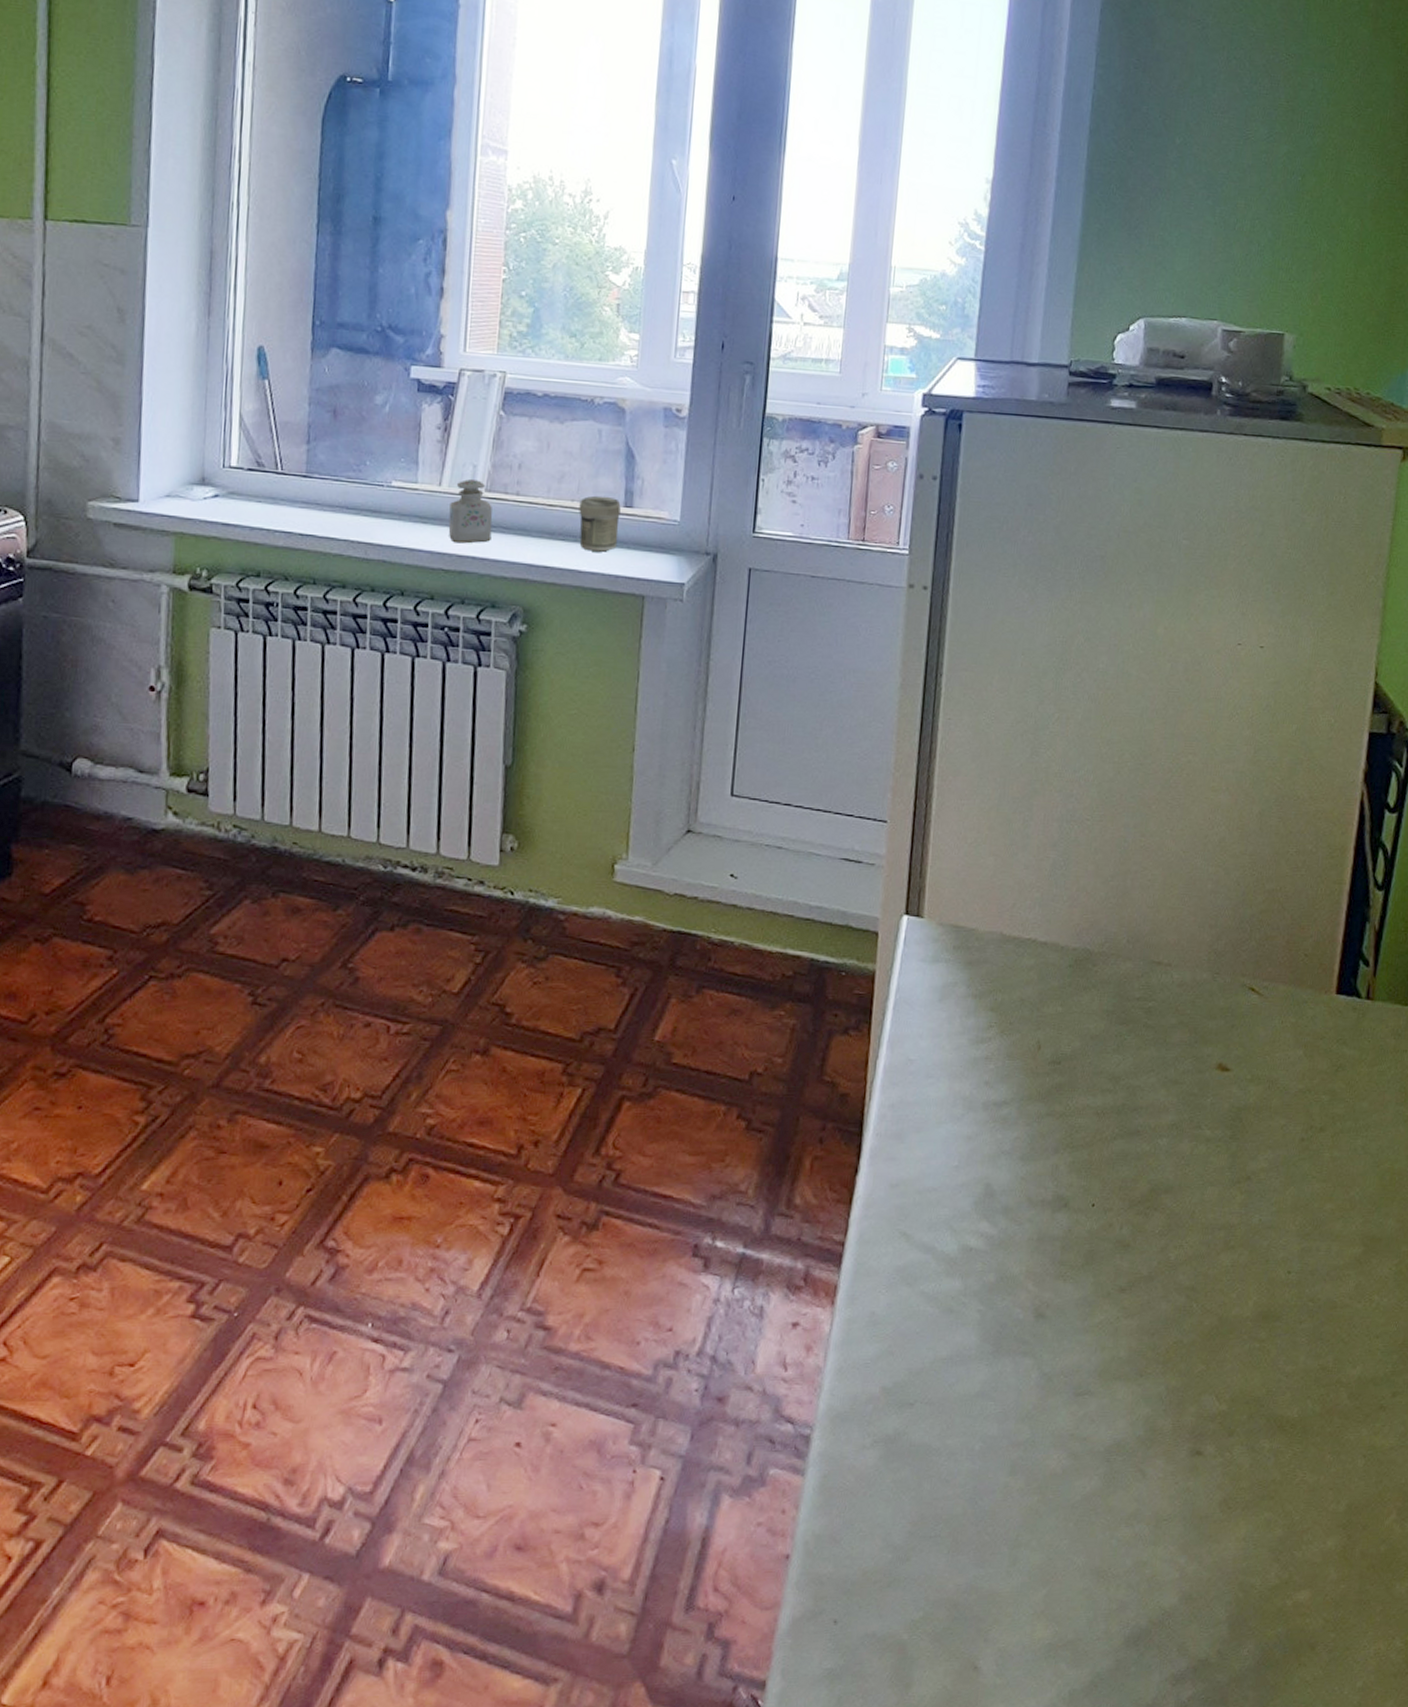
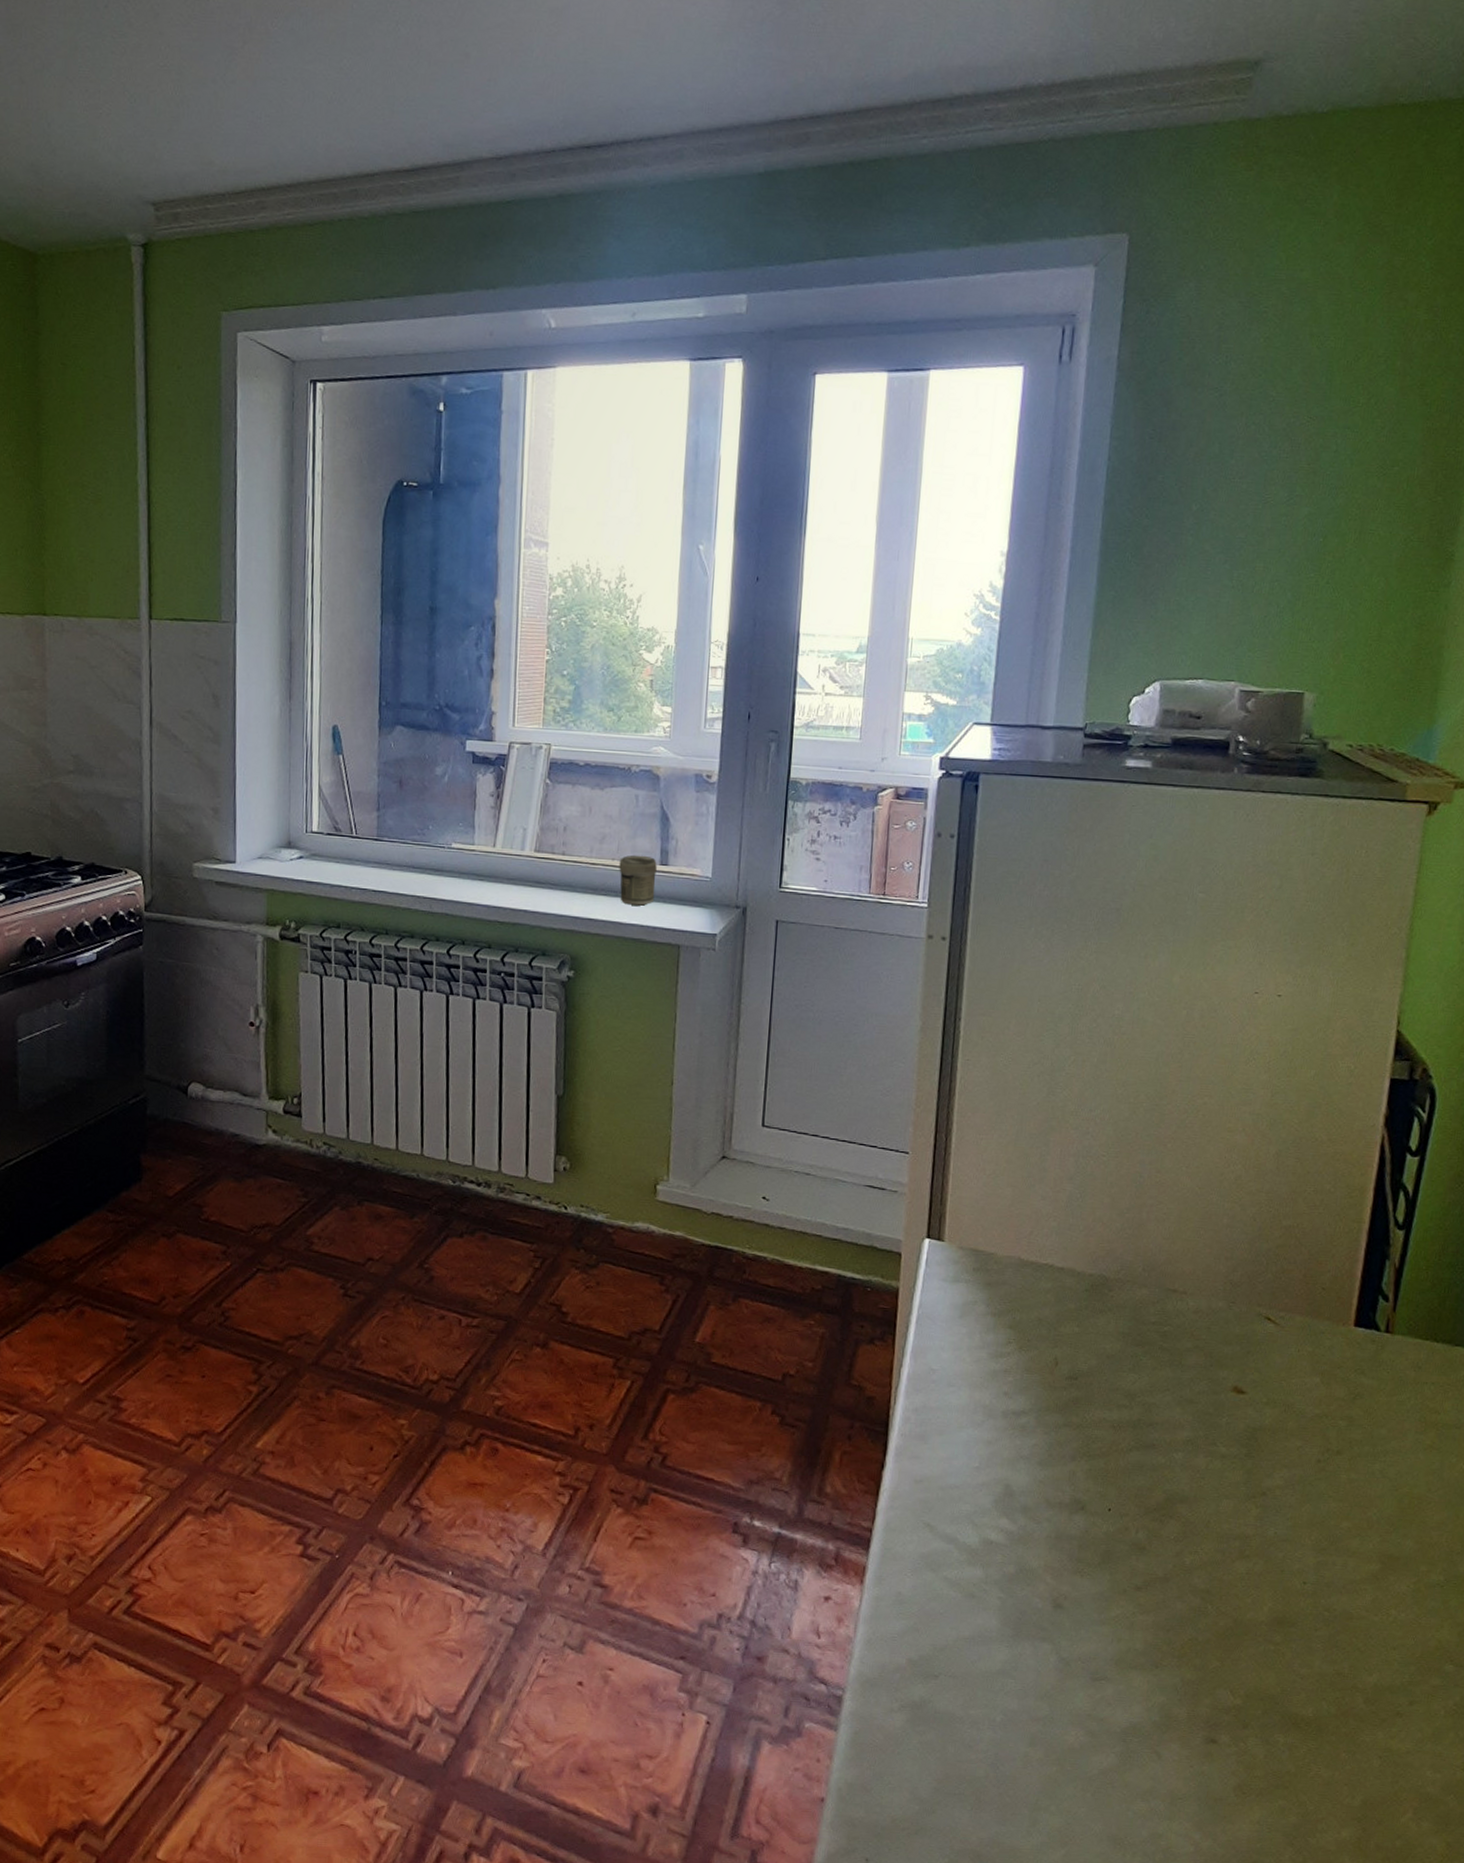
decorative bottle: present [448,479,493,544] -> none [502,841,542,898]

